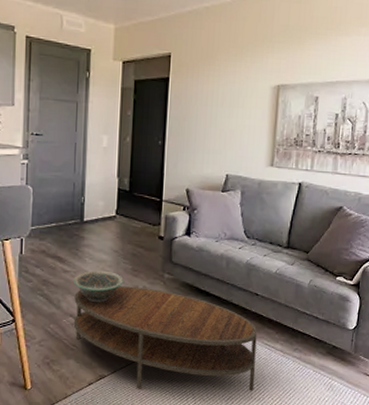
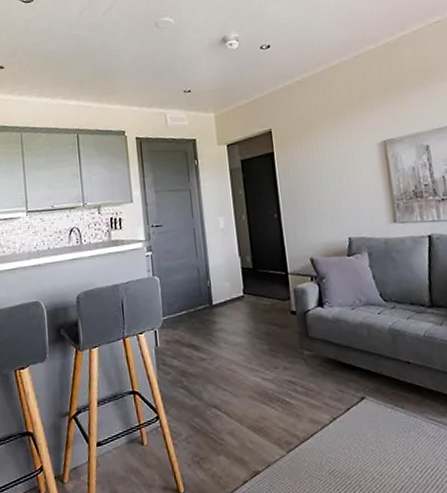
coffee table: present [73,286,258,391] -> none [214,367,429,485]
decorative bowl: present [74,270,123,303] -> none [211,354,262,390]

